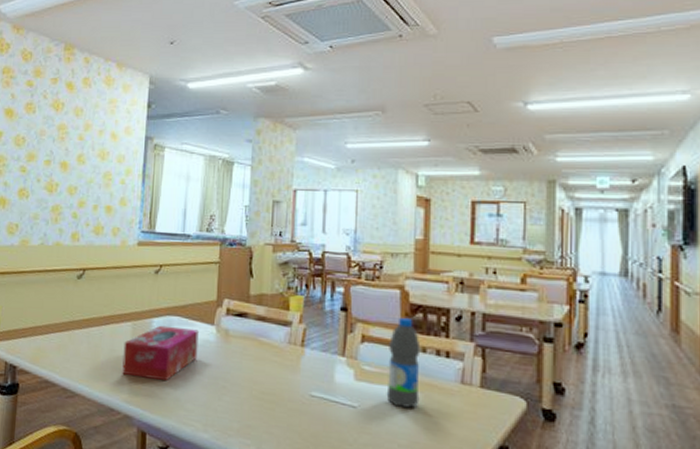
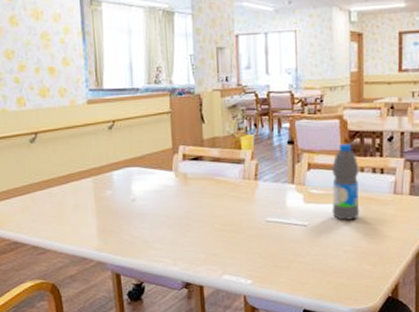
tissue box: present [122,325,199,382] -> none [87,177,160,227]

